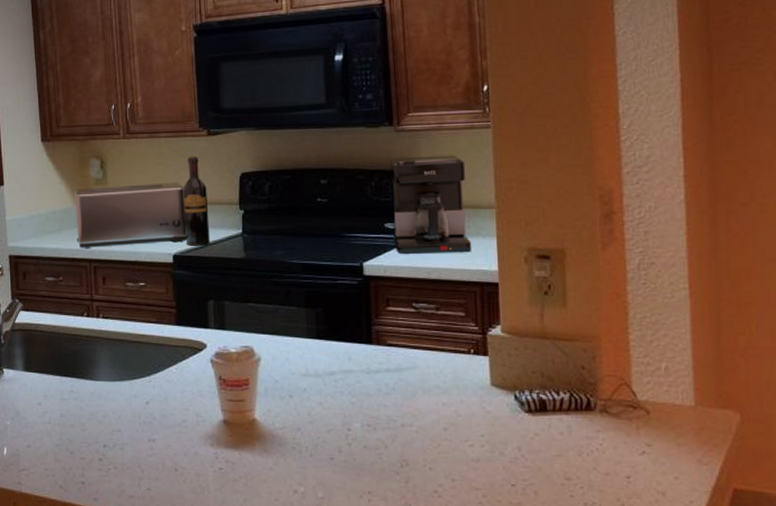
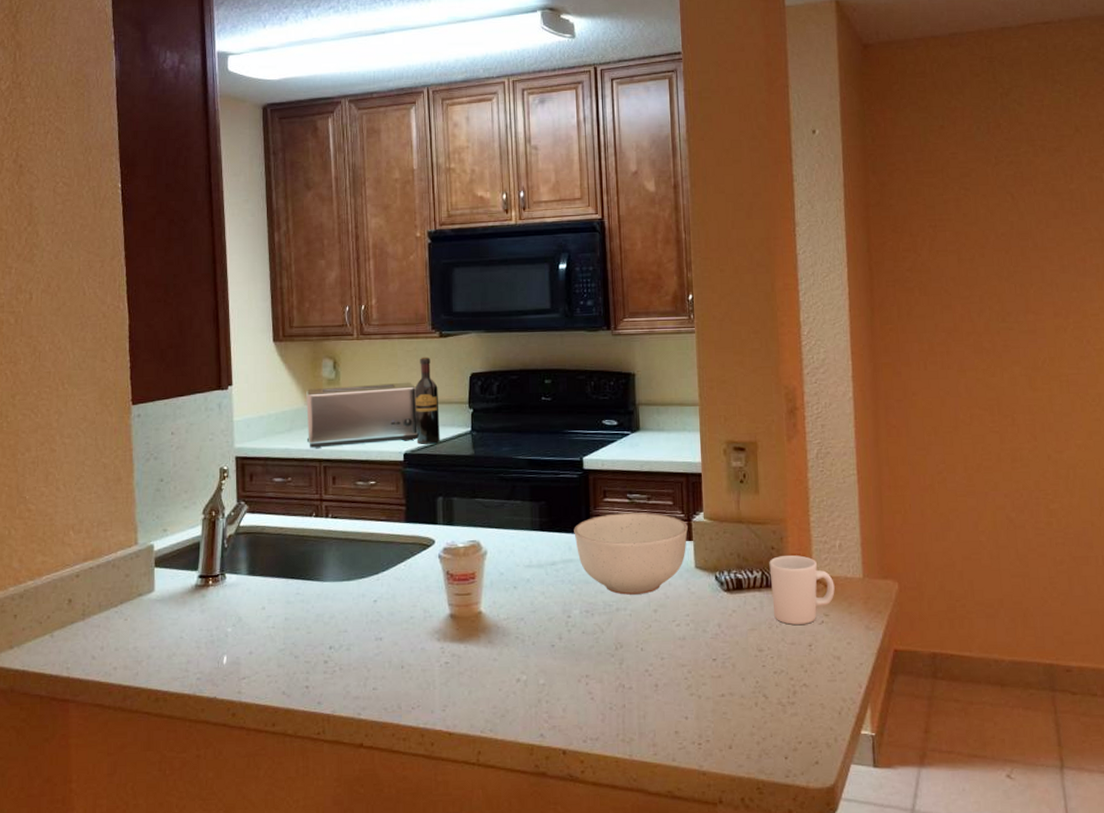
bowl: none [353,323,483,411] -> present [574,512,688,595]
coffee maker: present [390,155,472,255] -> none [608,357,679,449]
mug: none [579,377,660,454] -> present [769,555,835,625]

